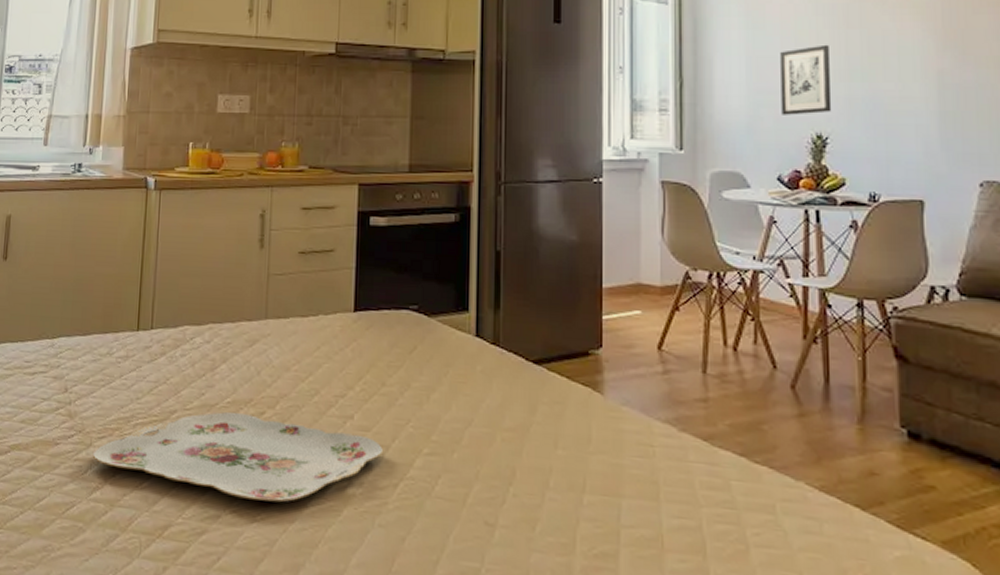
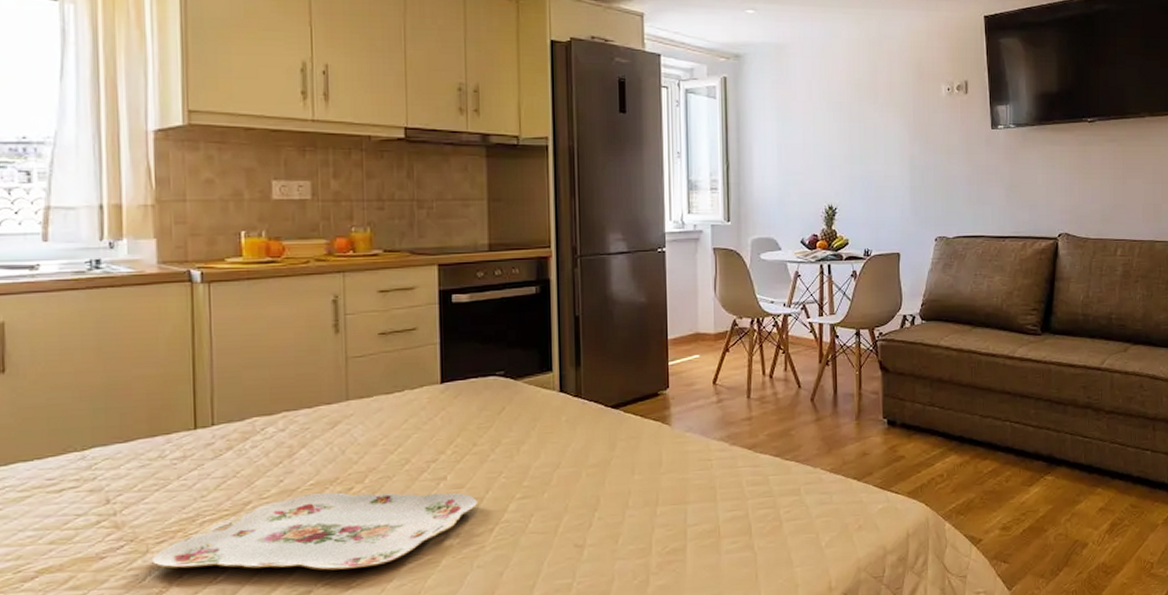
wall art: present [780,44,832,115] -> none [803,134,840,191]

